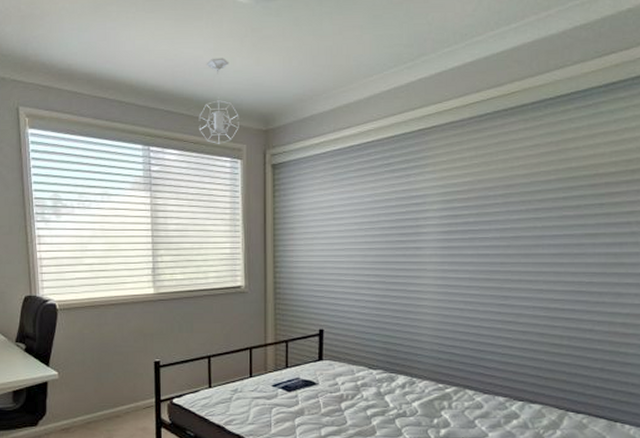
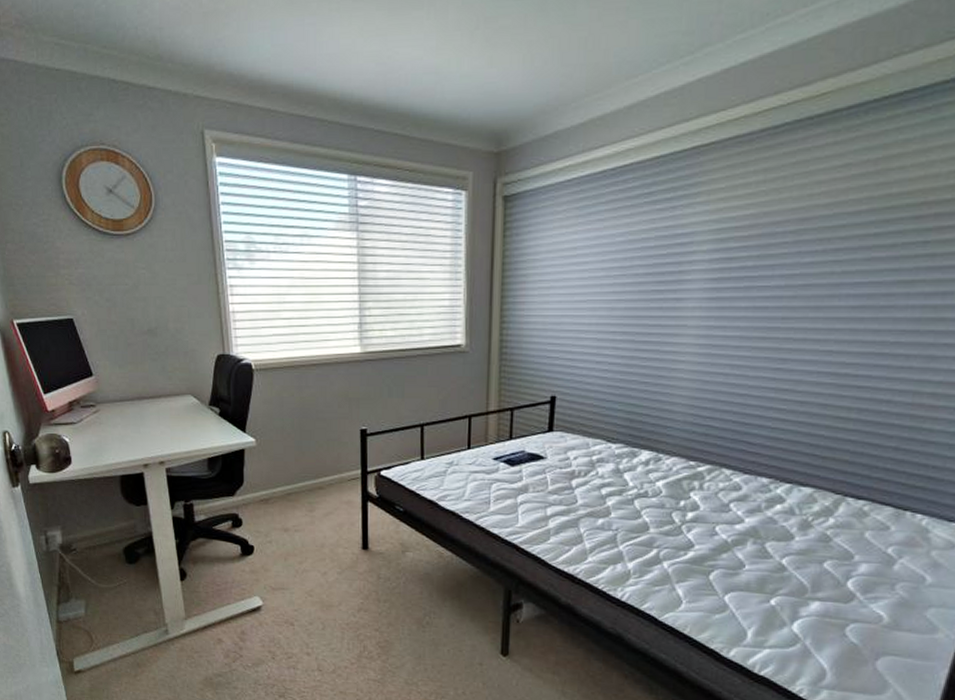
pendant light: present [198,58,239,145] -> none [415,58,465,173]

